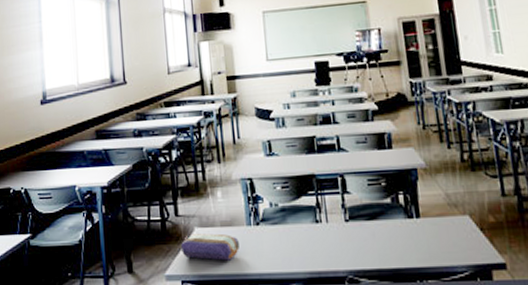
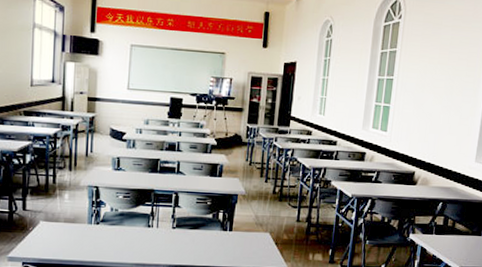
pencil case: present [181,233,239,261] -> none [26,226,79,250]

